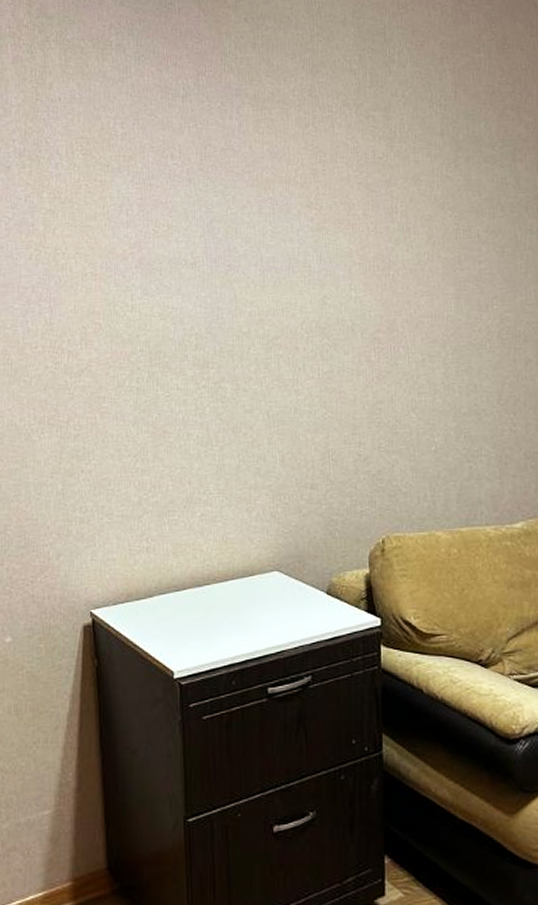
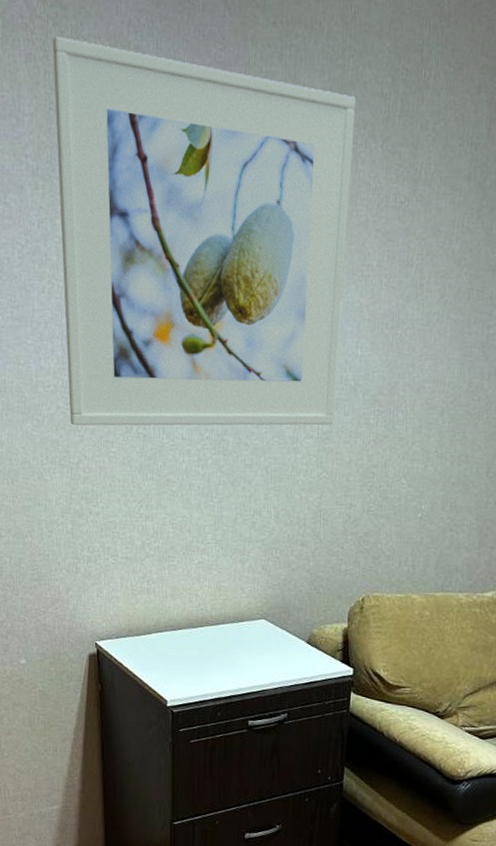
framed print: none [38,41,334,383] -> present [52,37,355,426]

